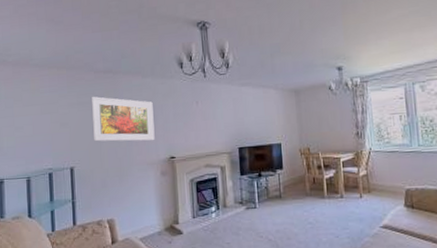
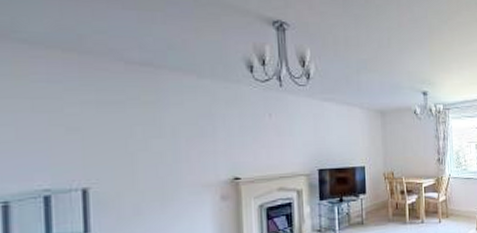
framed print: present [91,96,155,142] -> none [118,94,214,158]

